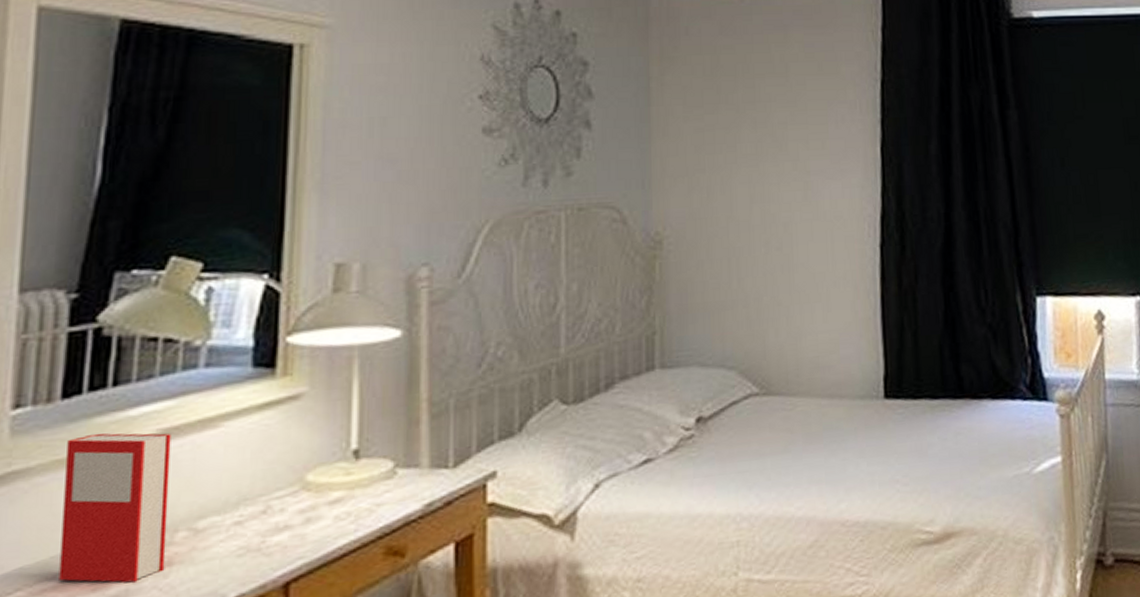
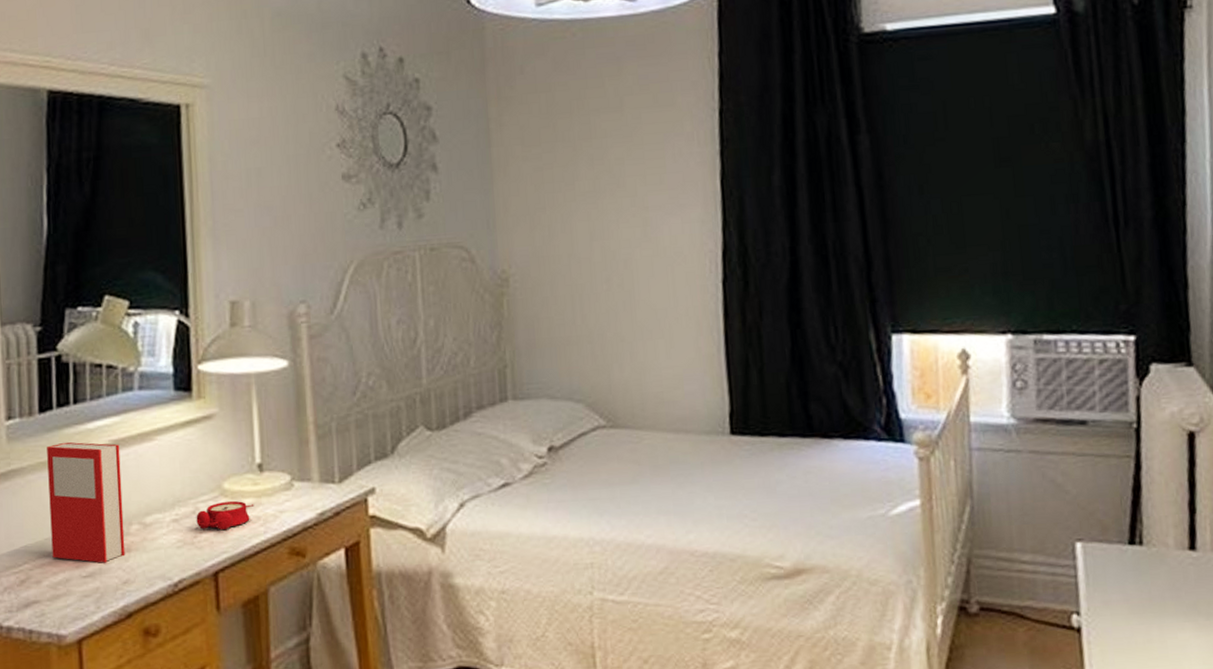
alarm clock: none [266,495,345,532] -> present [196,500,254,531]

